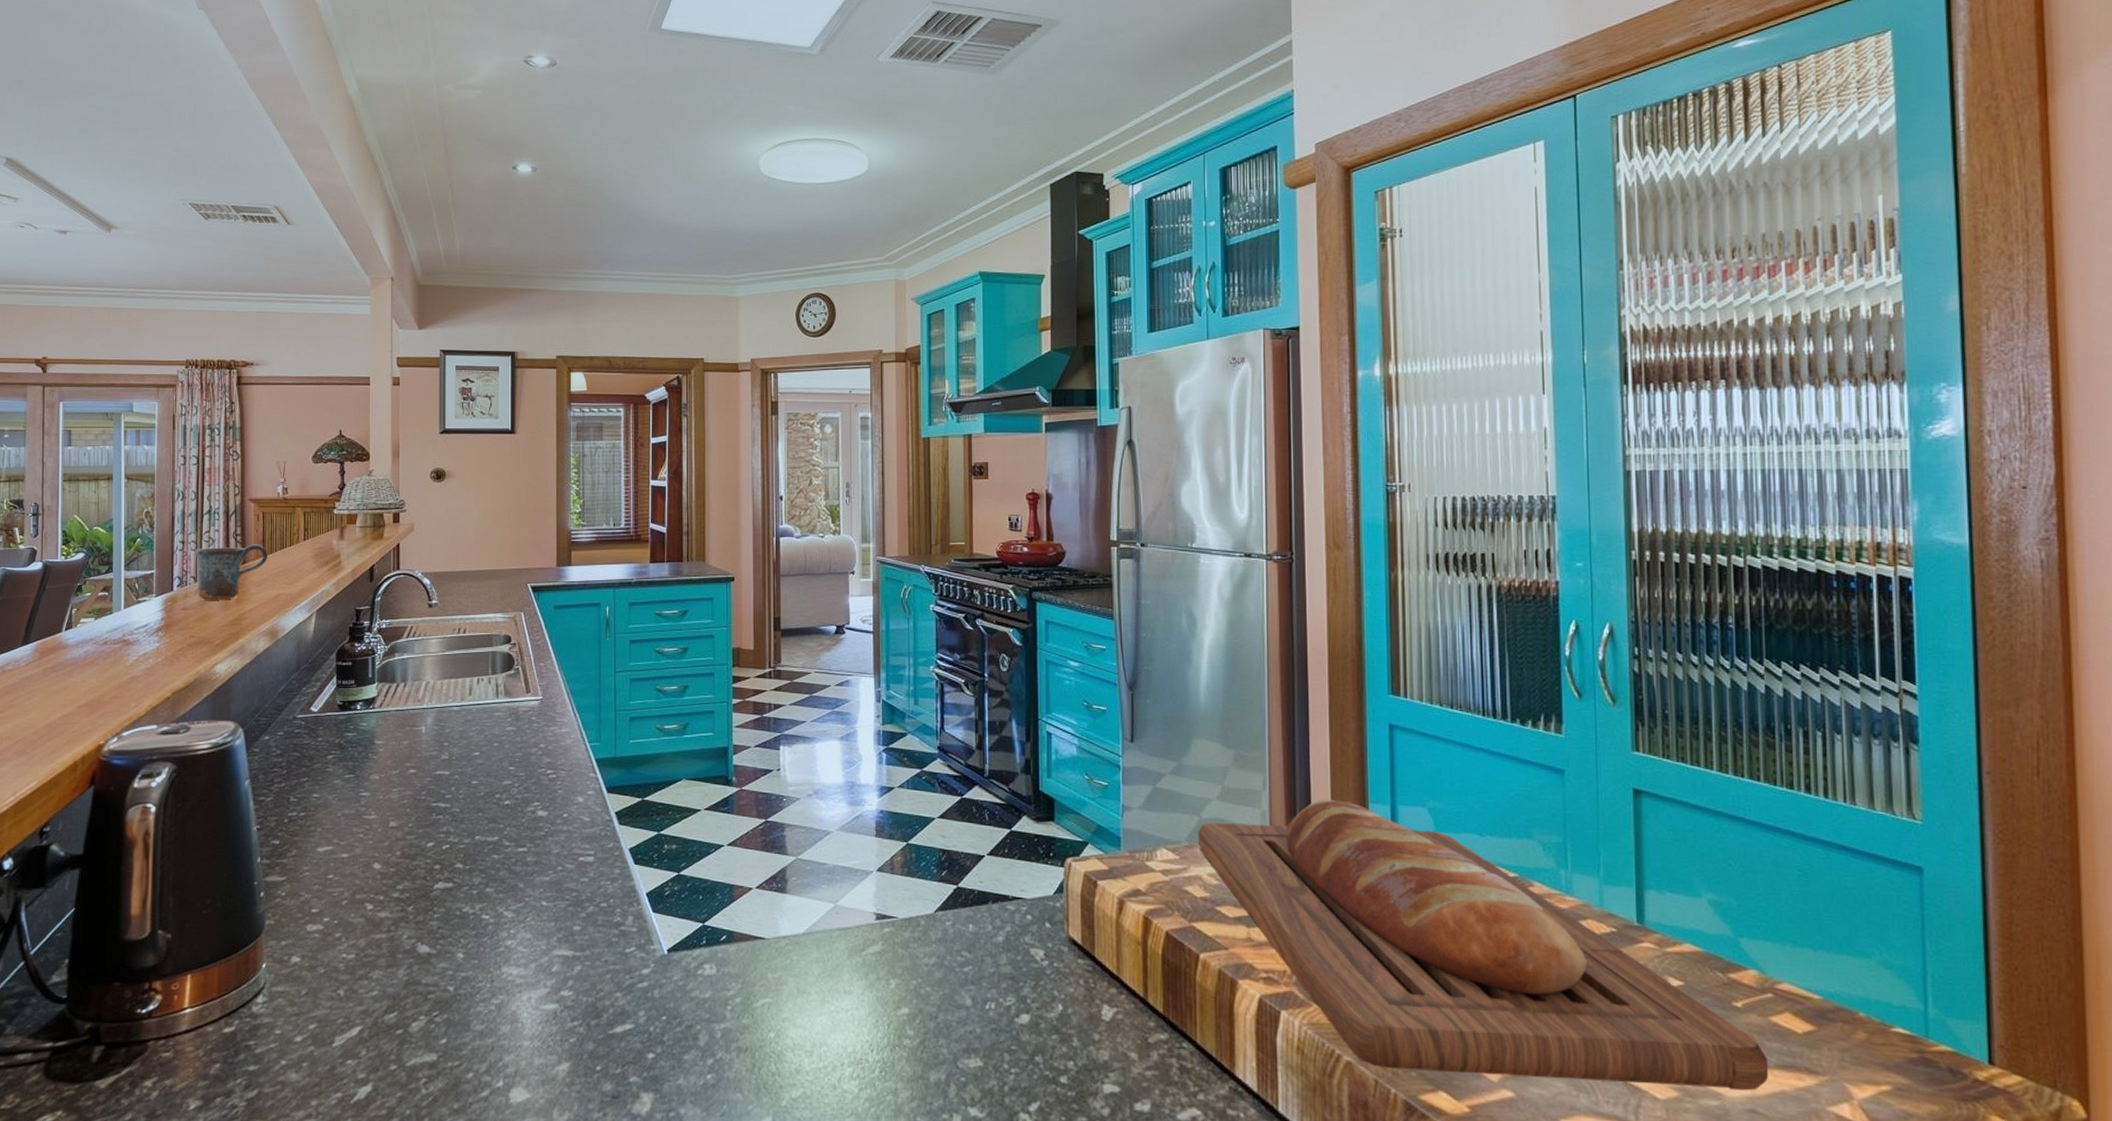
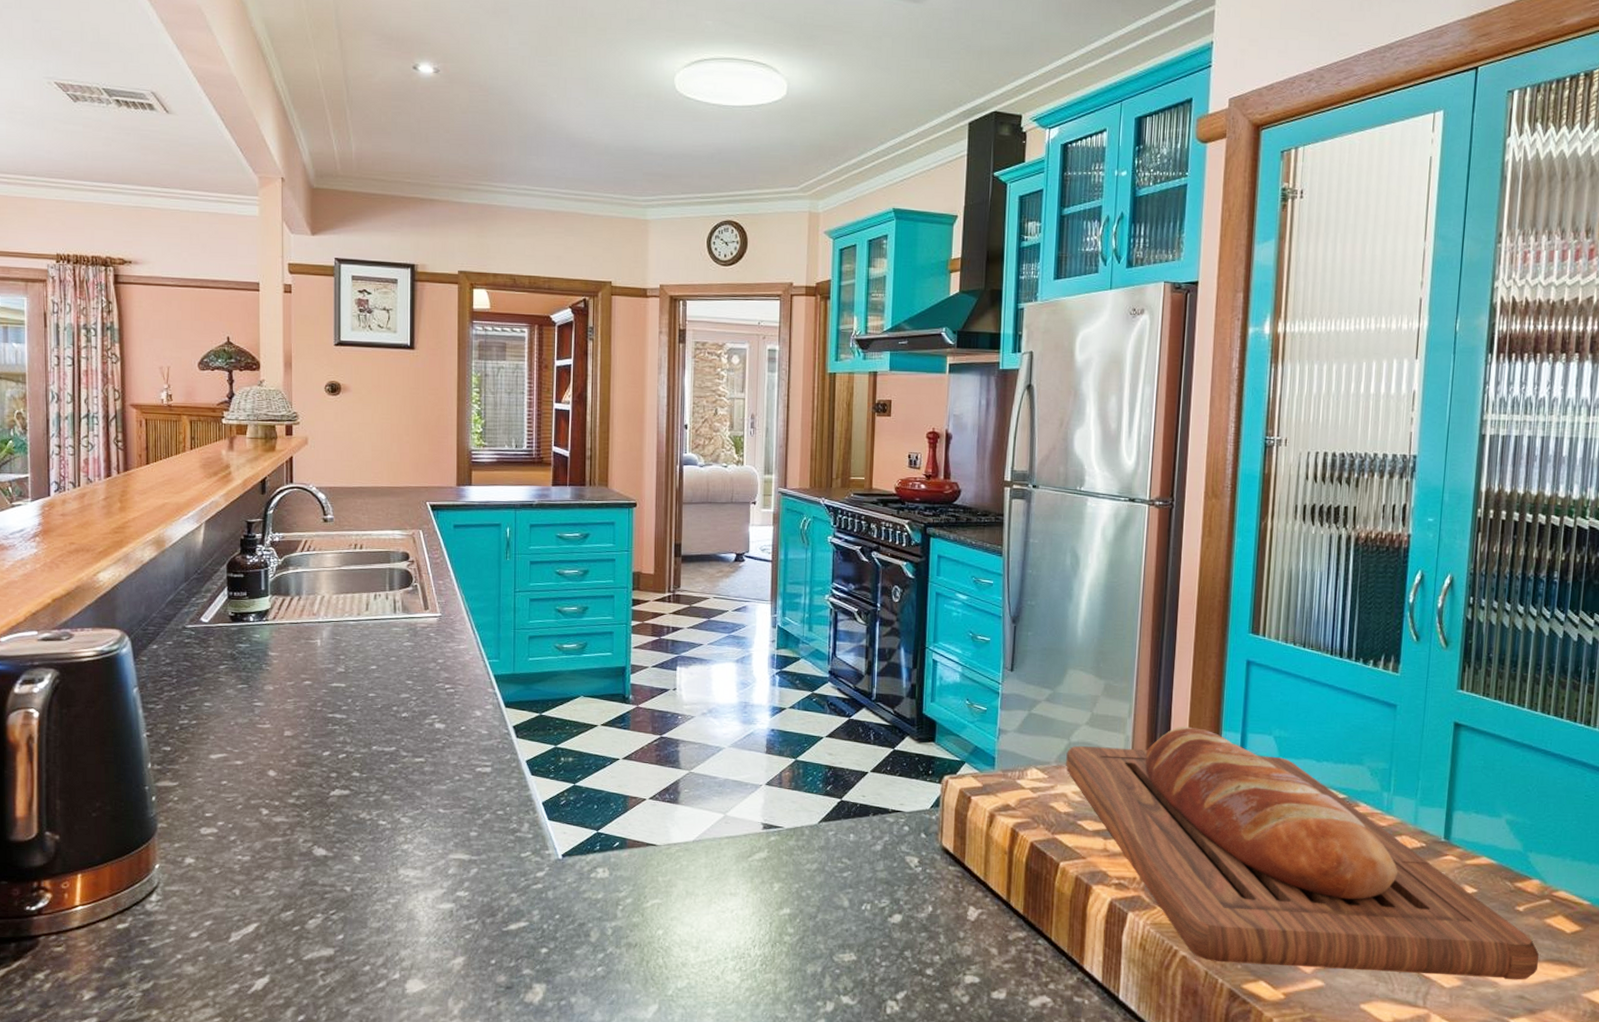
mug: present [194,544,268,600] -> none [72,451,153,508]

